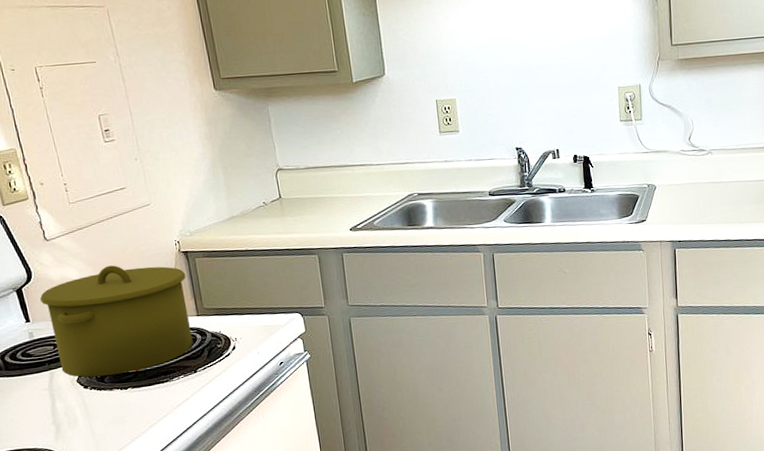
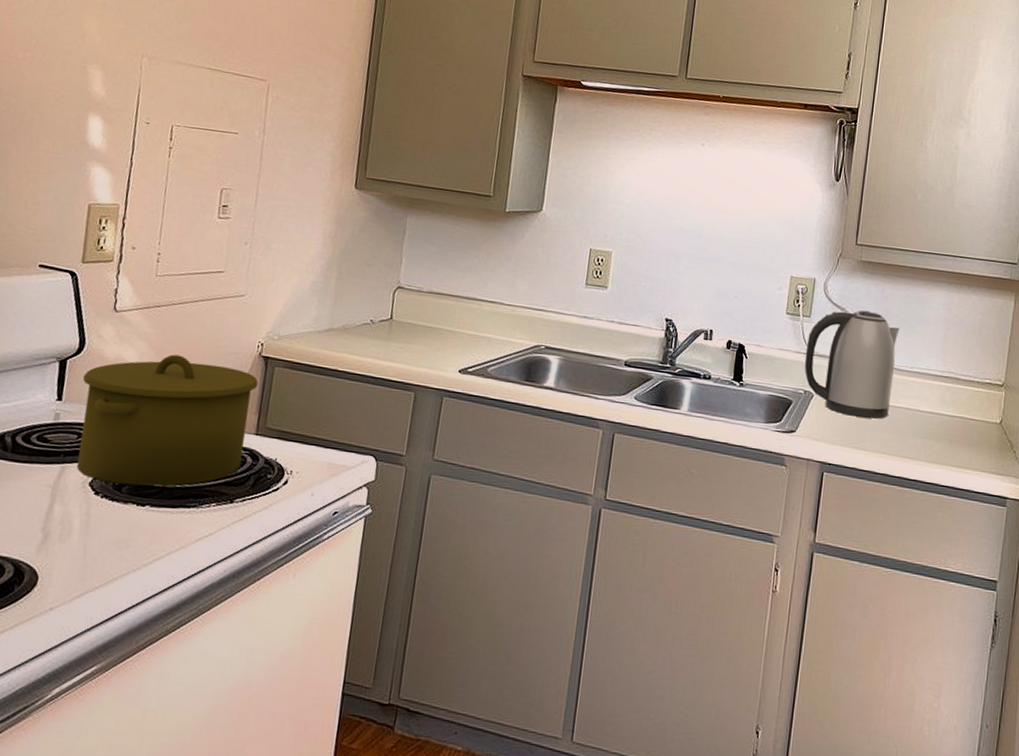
kettle: none [642,103,724,198] -> present [804,310,900,419]

